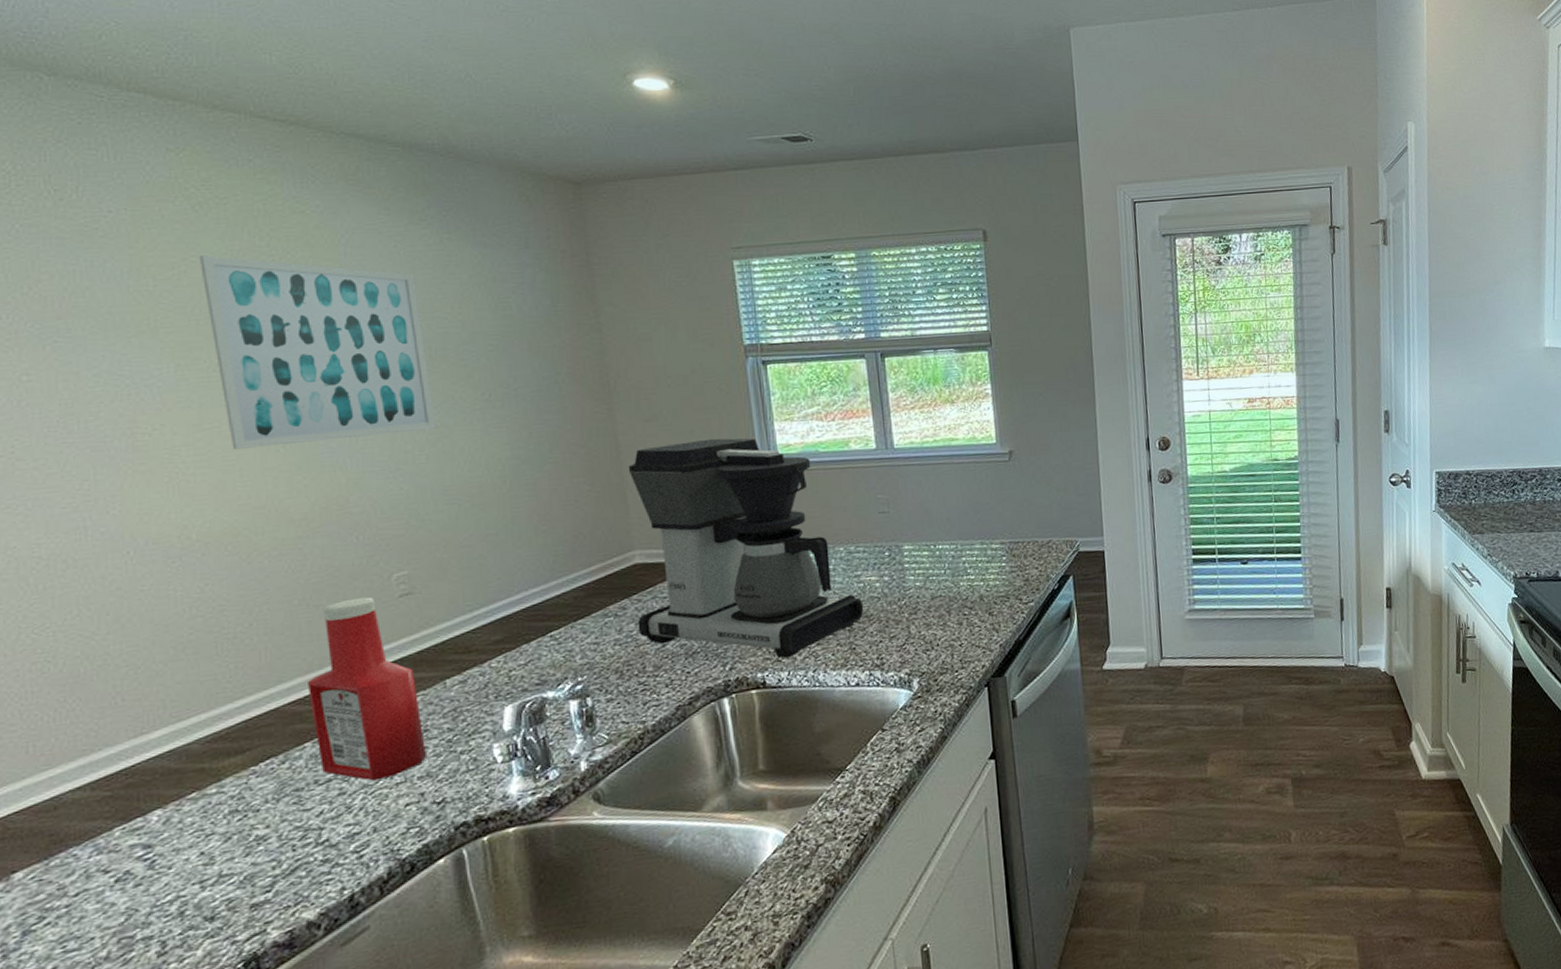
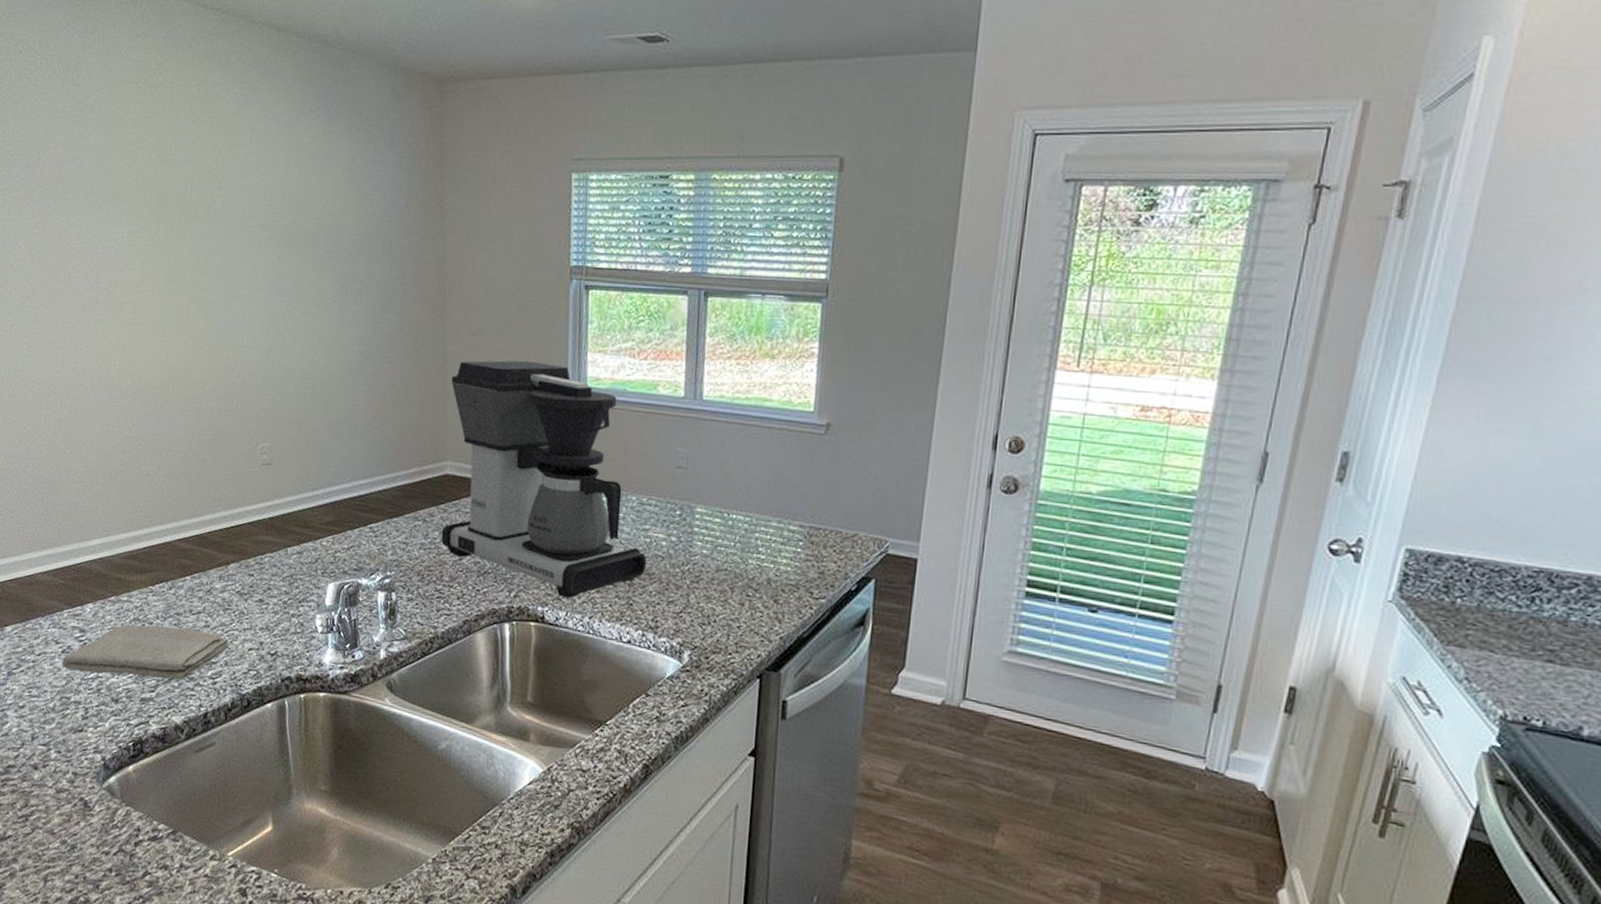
washcloth: none [117,796,377,902] -> present [62,624,229,680]
wall art: present [198,255,436,449] -> none [150,134,303,315]
ketchup bottle: present [306,596,426,781] -> none [191,459,268,622]

